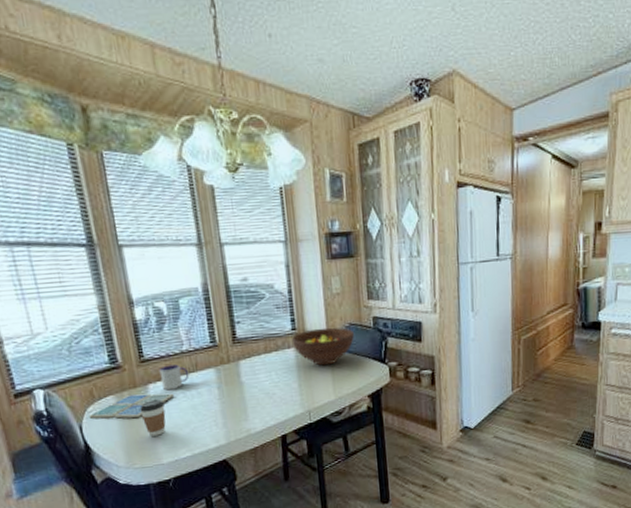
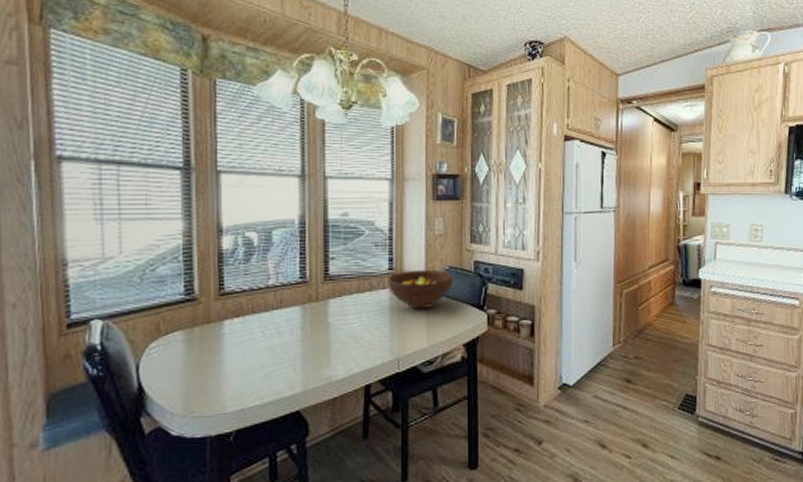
drink coaster: present [89,393,175,419] -> none [150,330,252,359]
coffee cup: present [139,399,166,436] -> none [210,338,238,380]
mug: present [159,364,190,391] -> none [239,300,272,328]

